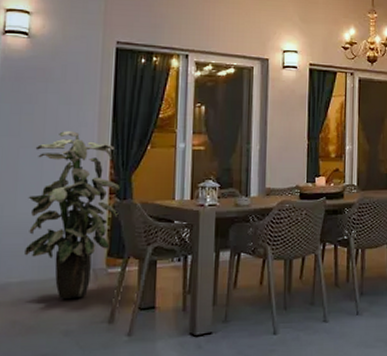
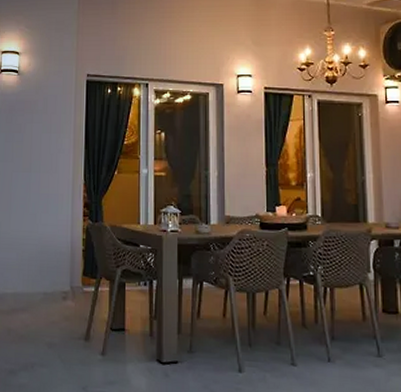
indoor plant: present [24,131,120,299] -> none [17,157,92,313]

